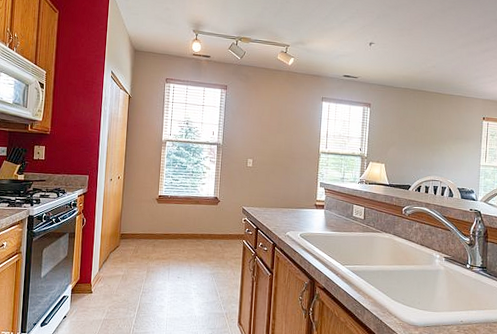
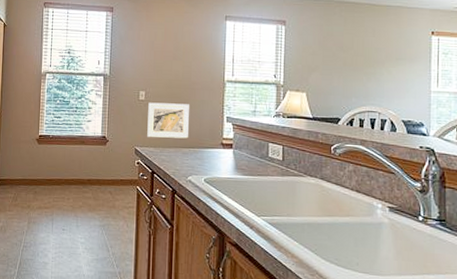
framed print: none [253,169,290,200] -> present [147,102,189,139]

